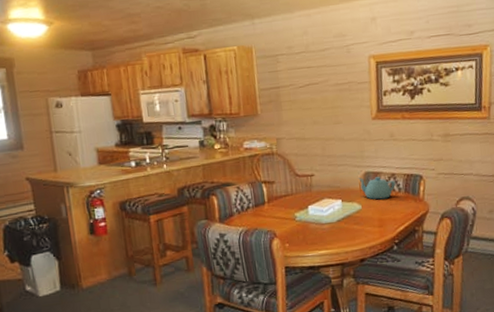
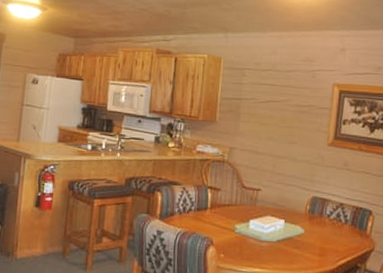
teapot: present [358,177,396,200] -> none [305,201,344,228]

